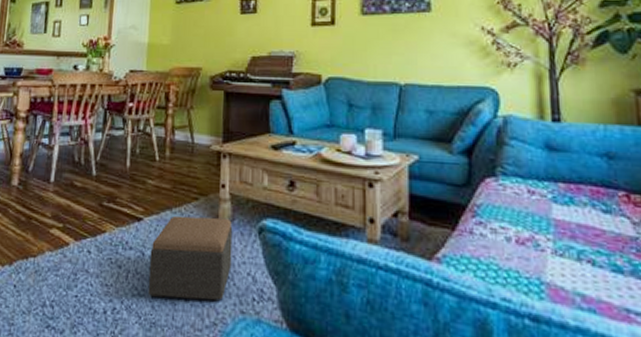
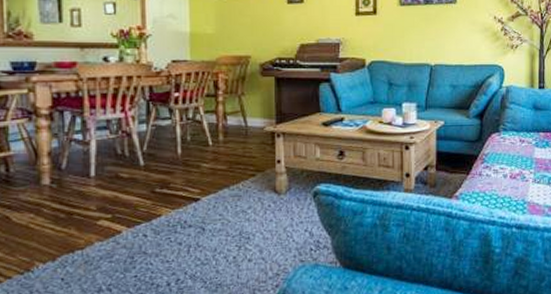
footstool: present [147,215,233,301] -> none [210,188,290,263]

